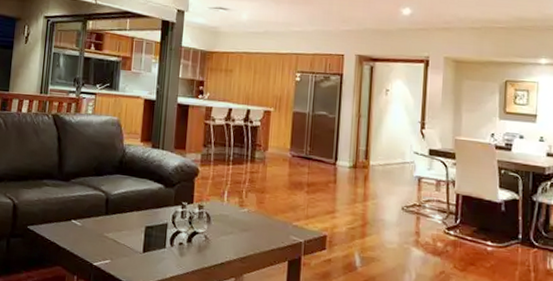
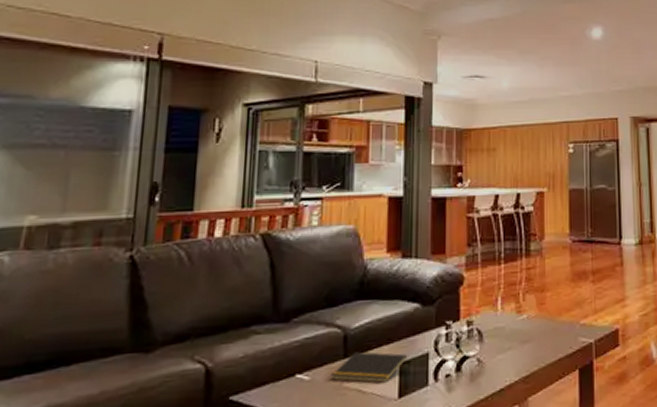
notepad: none [95,212,152,239] -> present [331,351,408,383]

